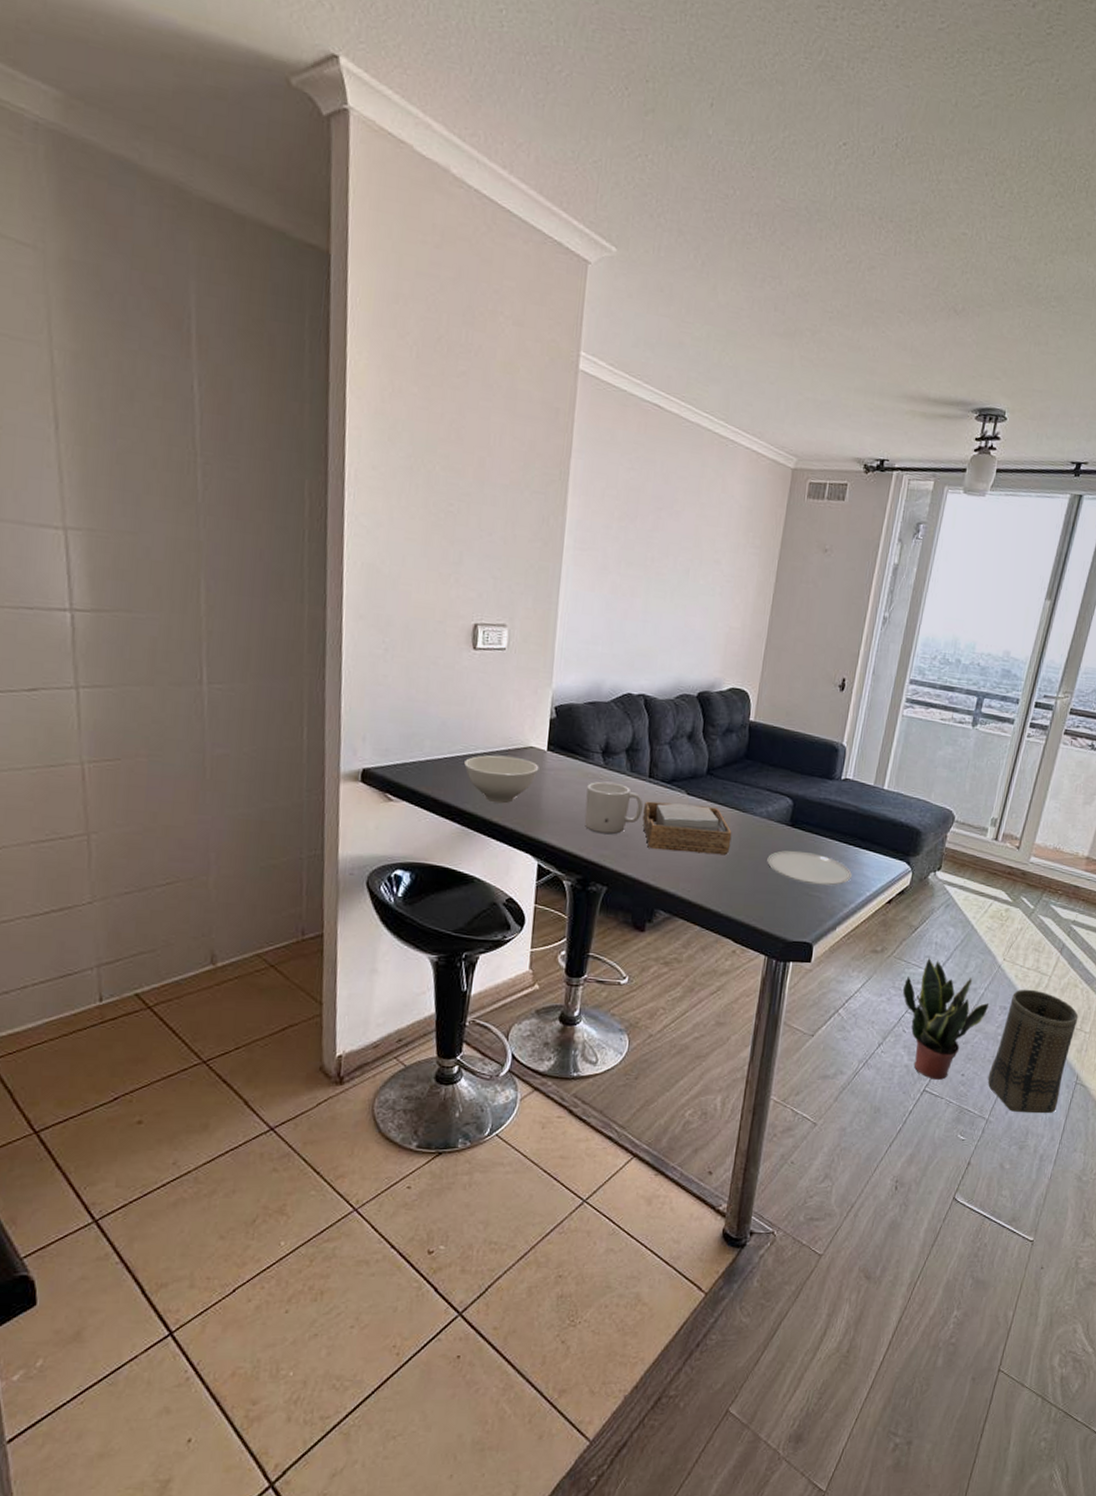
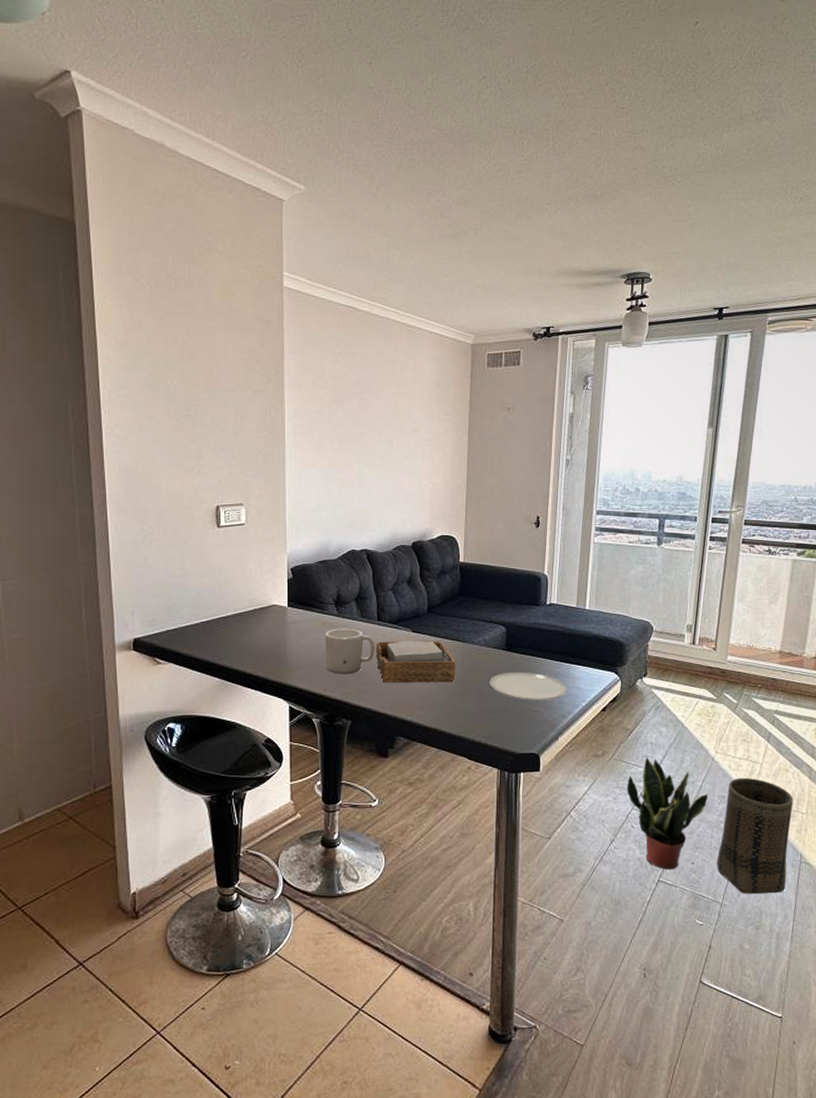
bowl: present [464,754,539,804] -> none [219,615,283,657]

